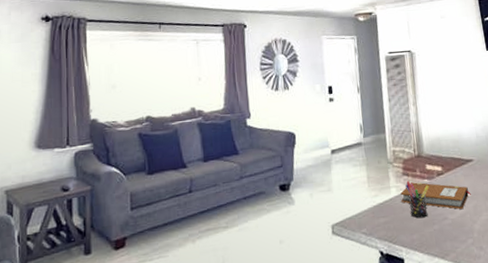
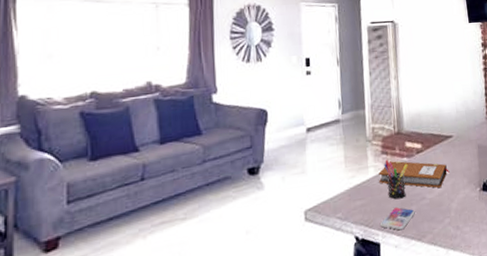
smartphone: none [403,226,438,248] -> present [379,207,415,231]

